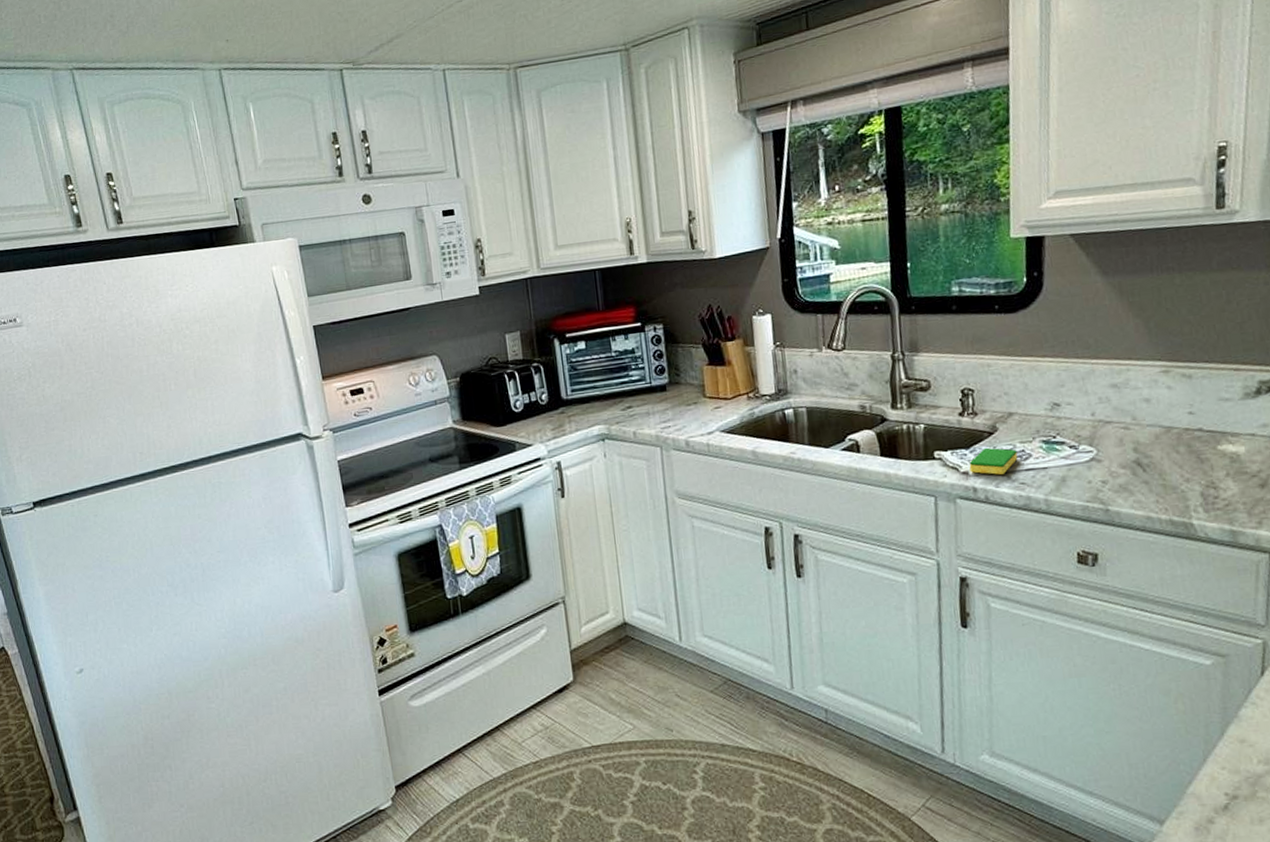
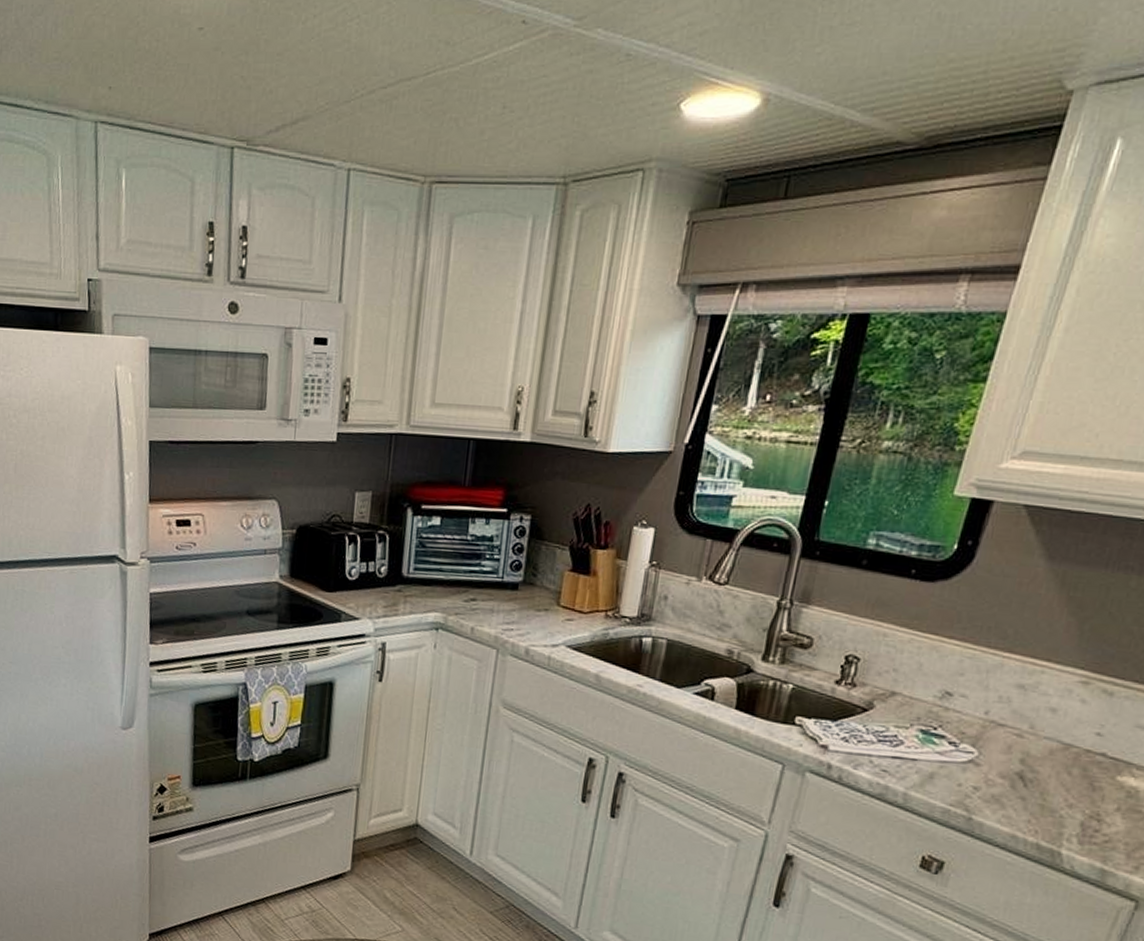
dish sponge: present [969,447,1018,475] -> none [830,724,889,757]

